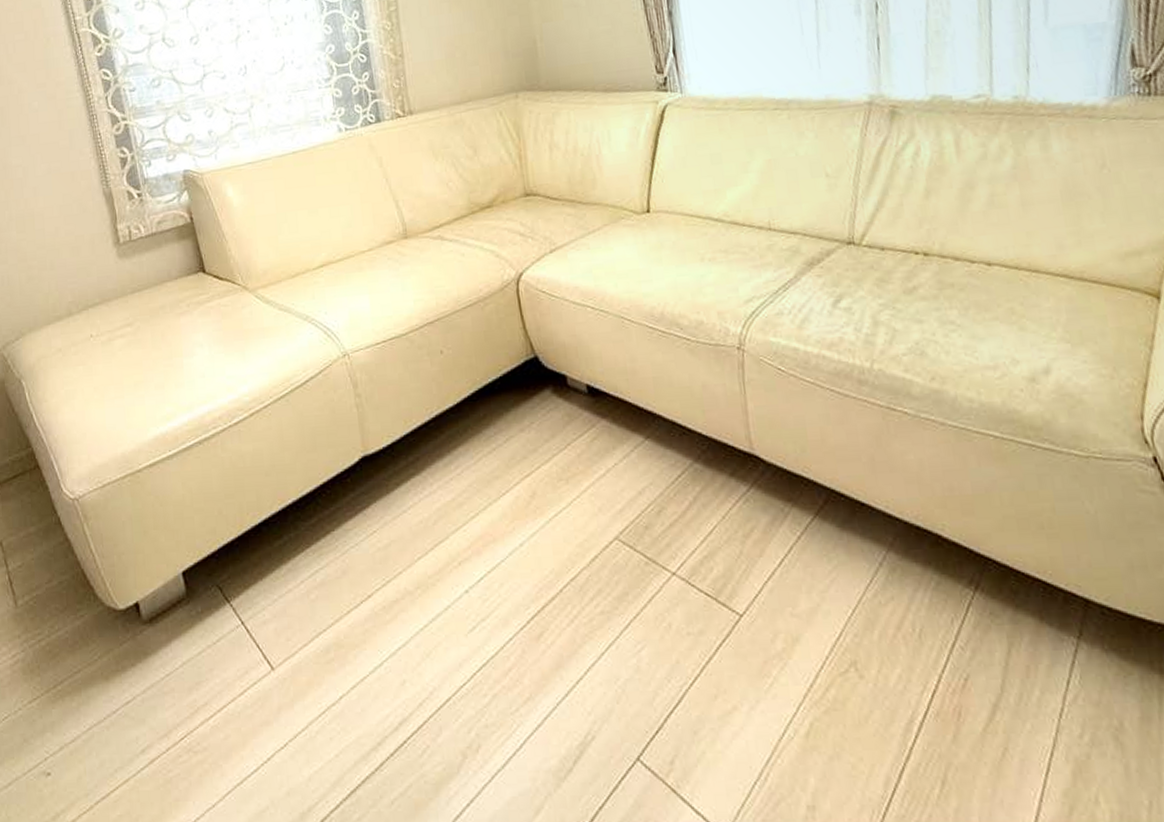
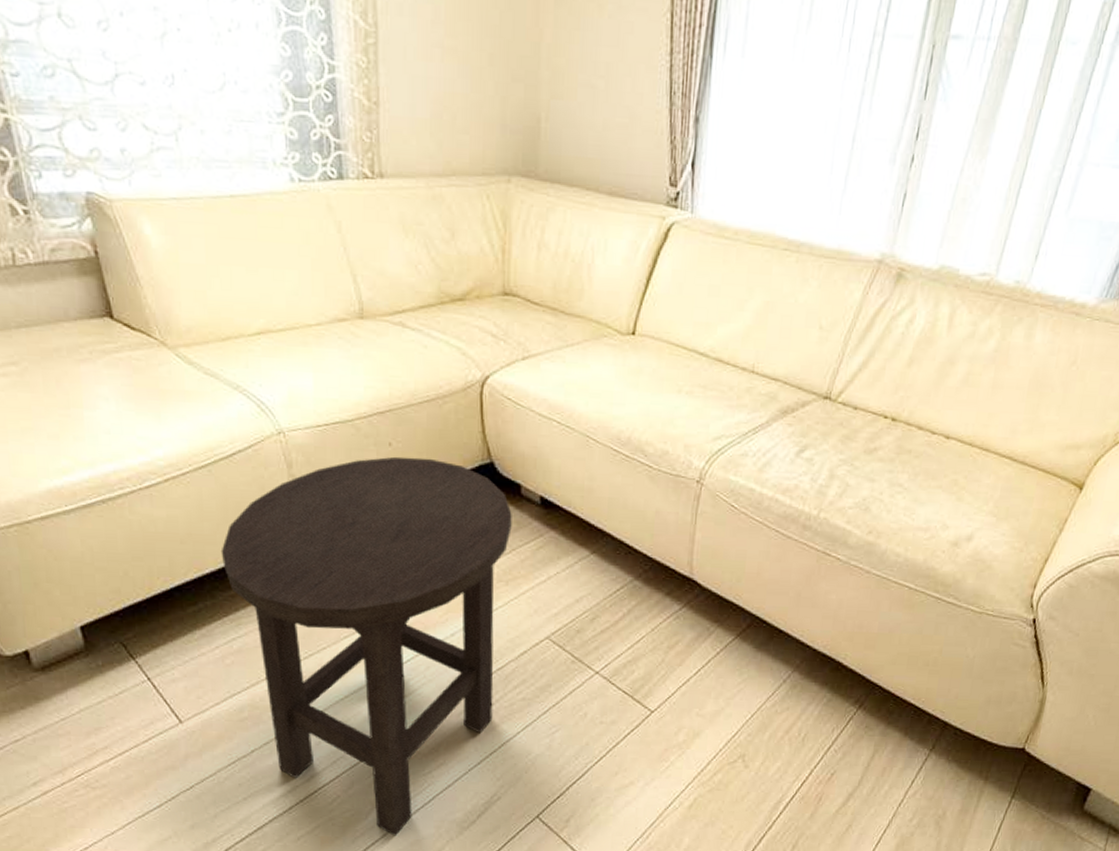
stool: none [300,360,574,794] -> present [220,456,512,836]

